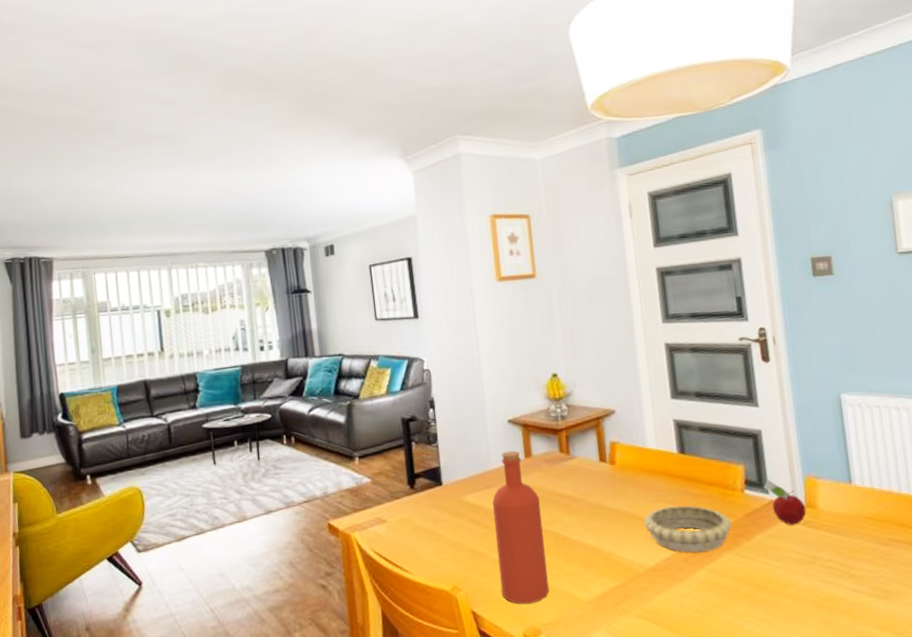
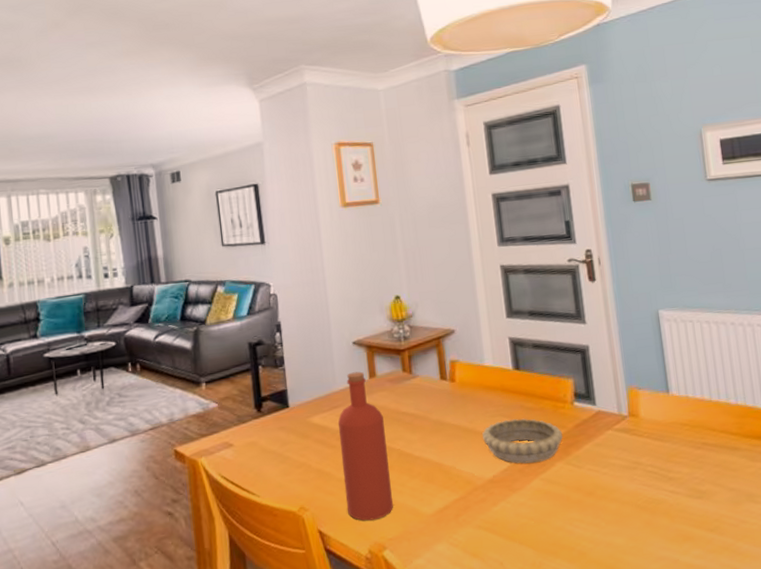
fruit: present [763,479,807,525] -> none [591,391,630,434]

